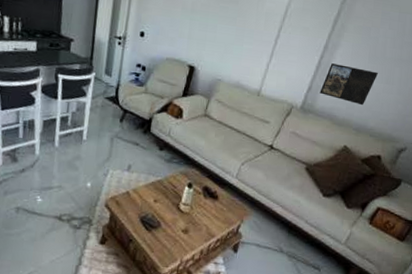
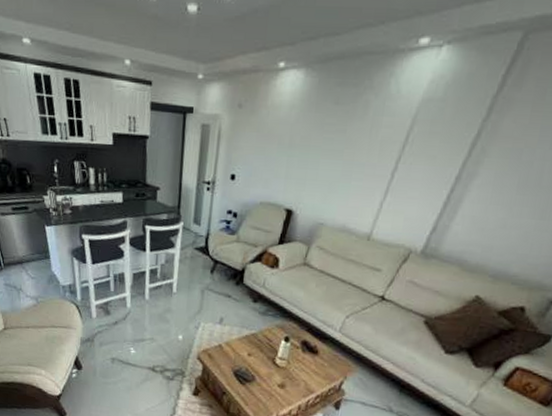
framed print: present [319,63,379,106] -> none [447,197,530,248]

